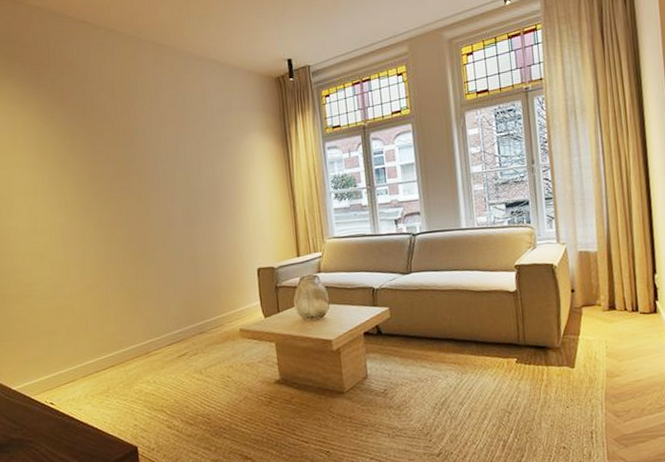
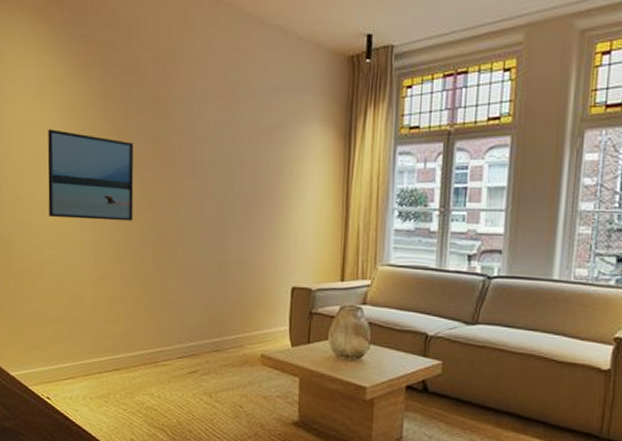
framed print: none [22,167,111,243] -> present [47,129,134,221]

